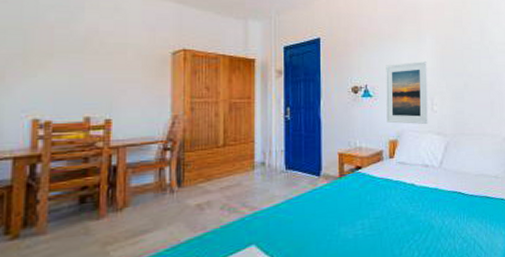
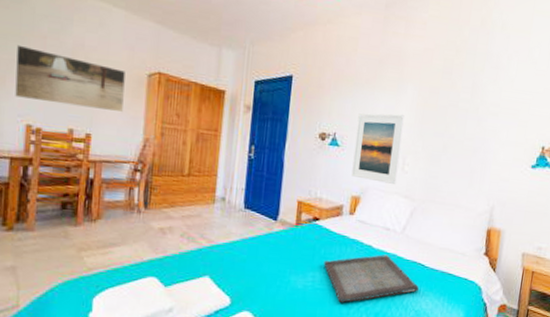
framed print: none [16,38,147,94] -> present [15,44,125,113]
serving tray: none [371,190,463,244] -> present [323,255,420,302]

